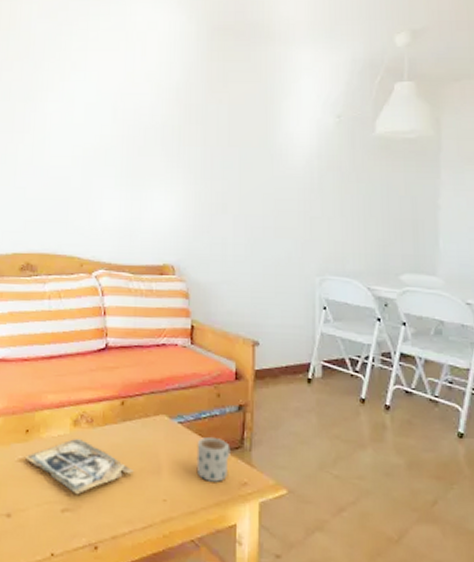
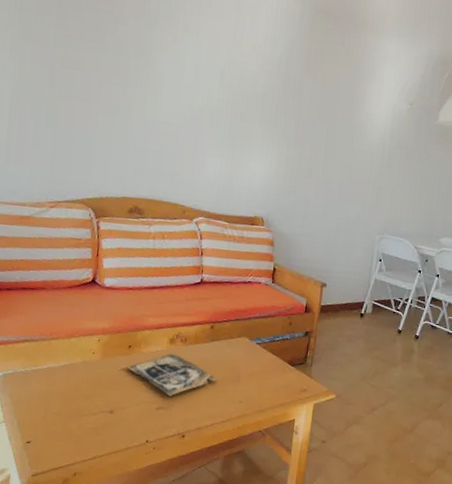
mug: present [196,437,230,482] -> none [268,355,296,389]

